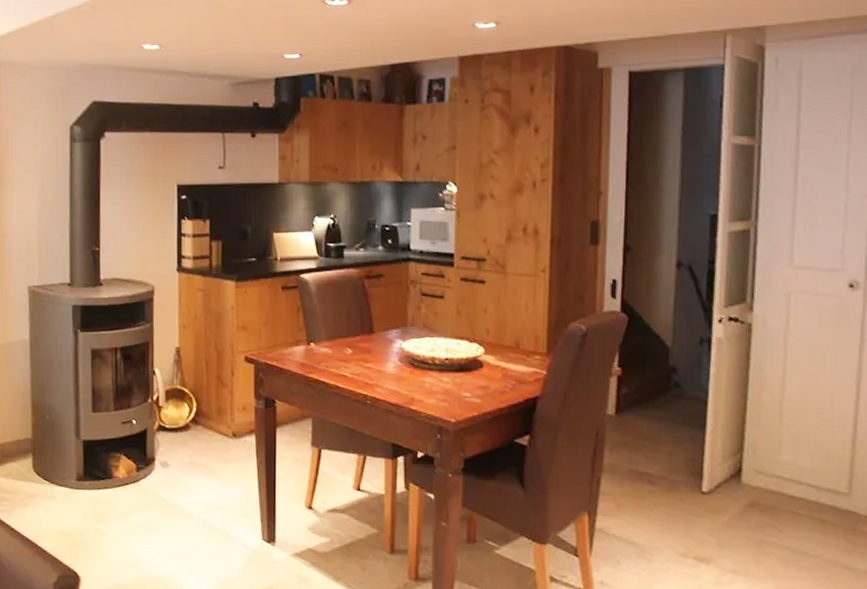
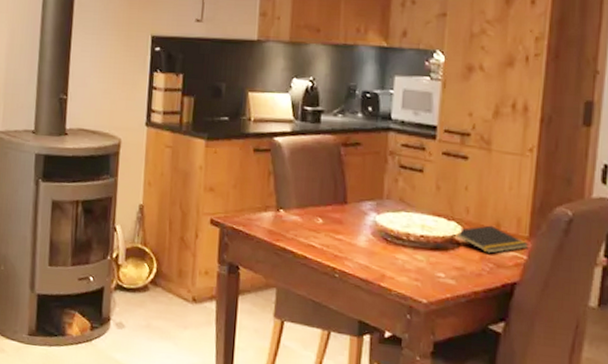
notepad: none [473,344,547,371] -> present [449,225,529,254]

